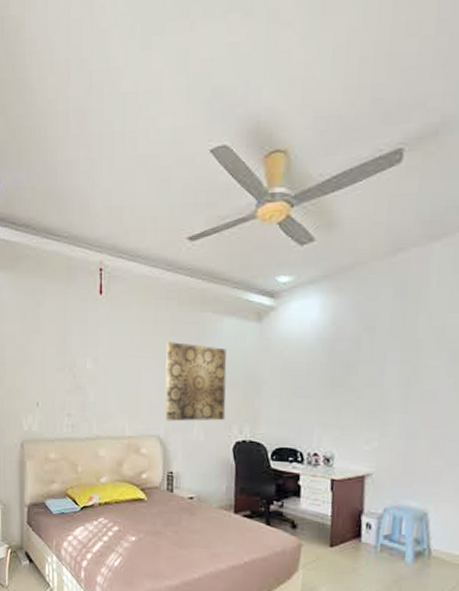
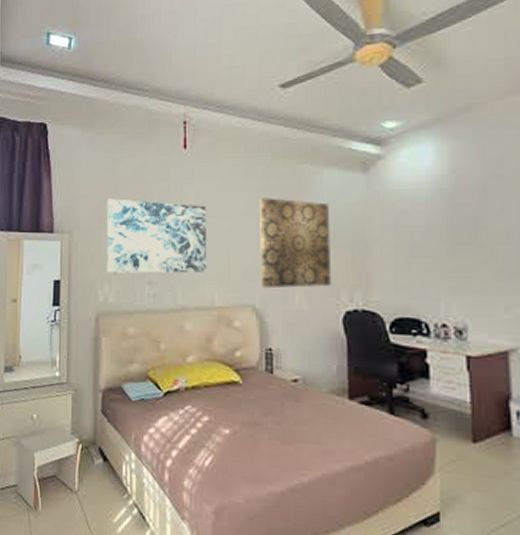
wall art: none [29,338,120,407] -> present [106,198,207,274]

